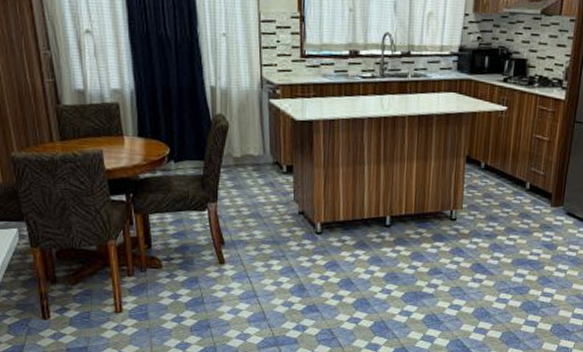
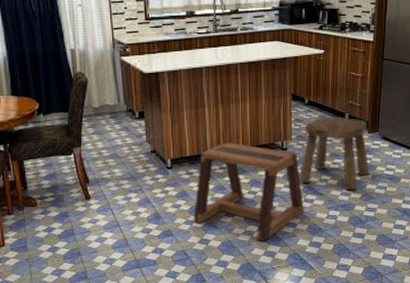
stool: none [343,206,472,324] -> present [194,141,304,242]
stool: none [468,185,551,271] -> present [299,117,369,190]

